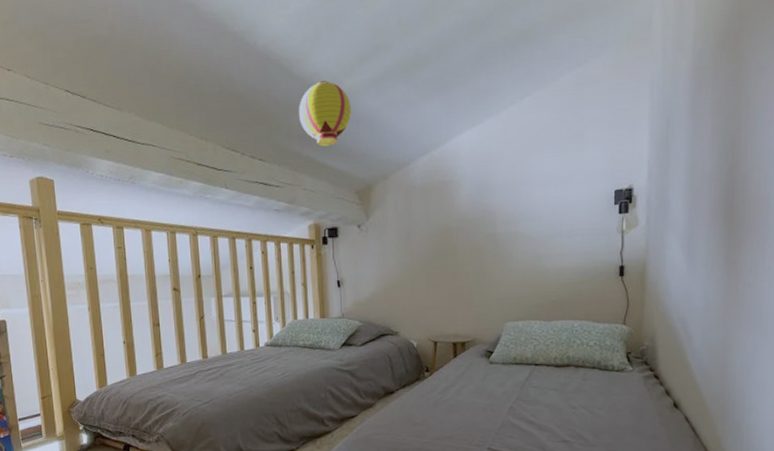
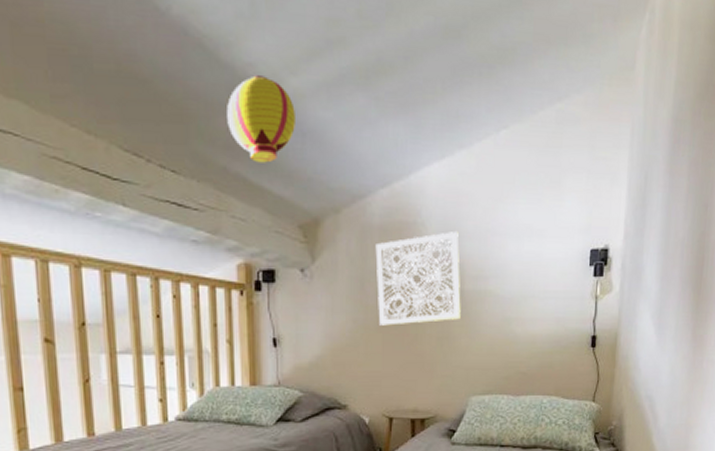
wall art: none [418,185,494,266] -> present [375,232,461,326]

